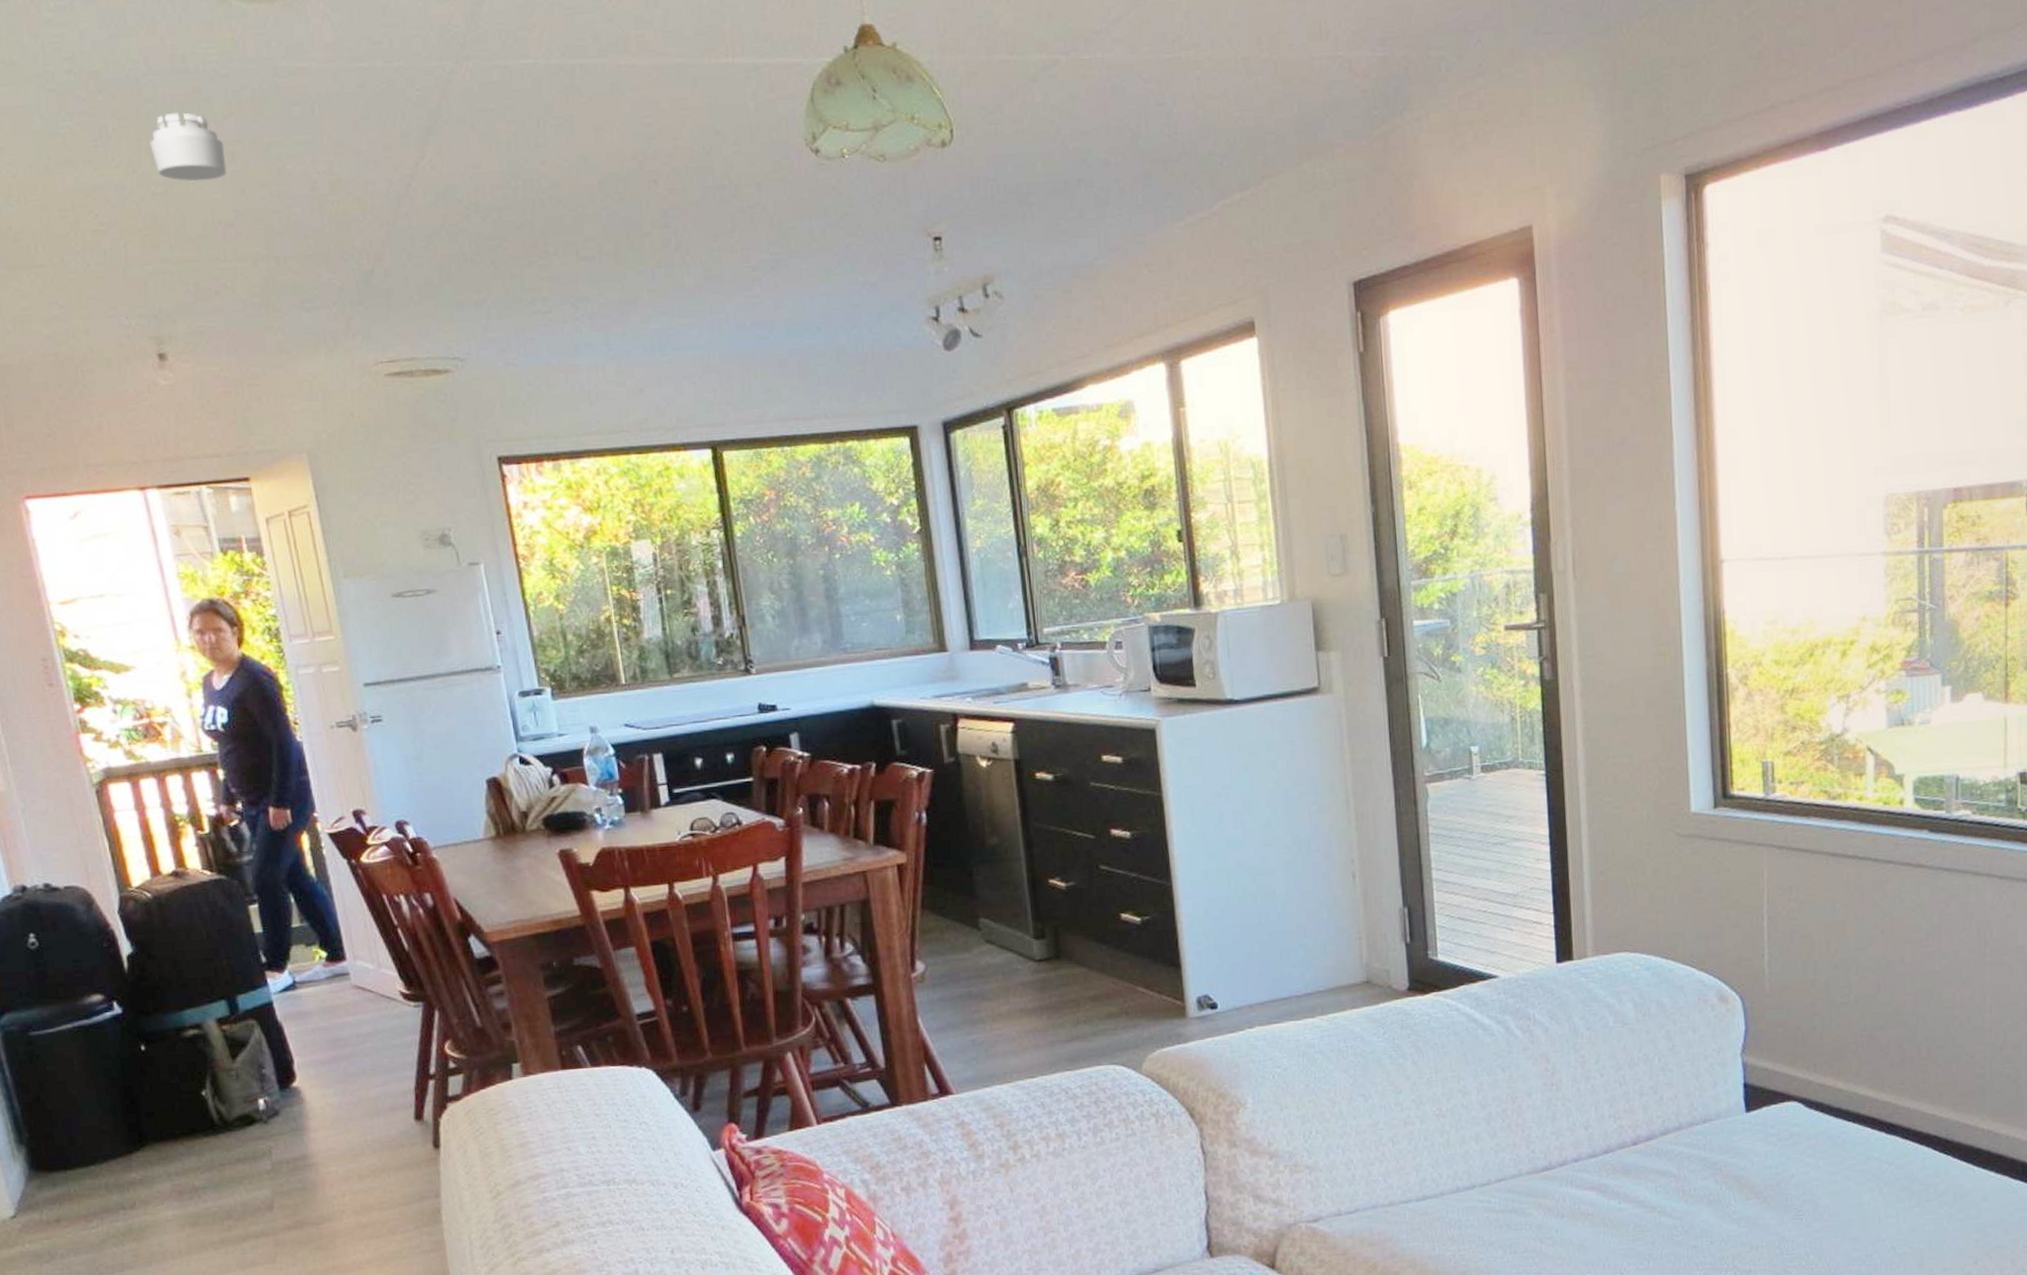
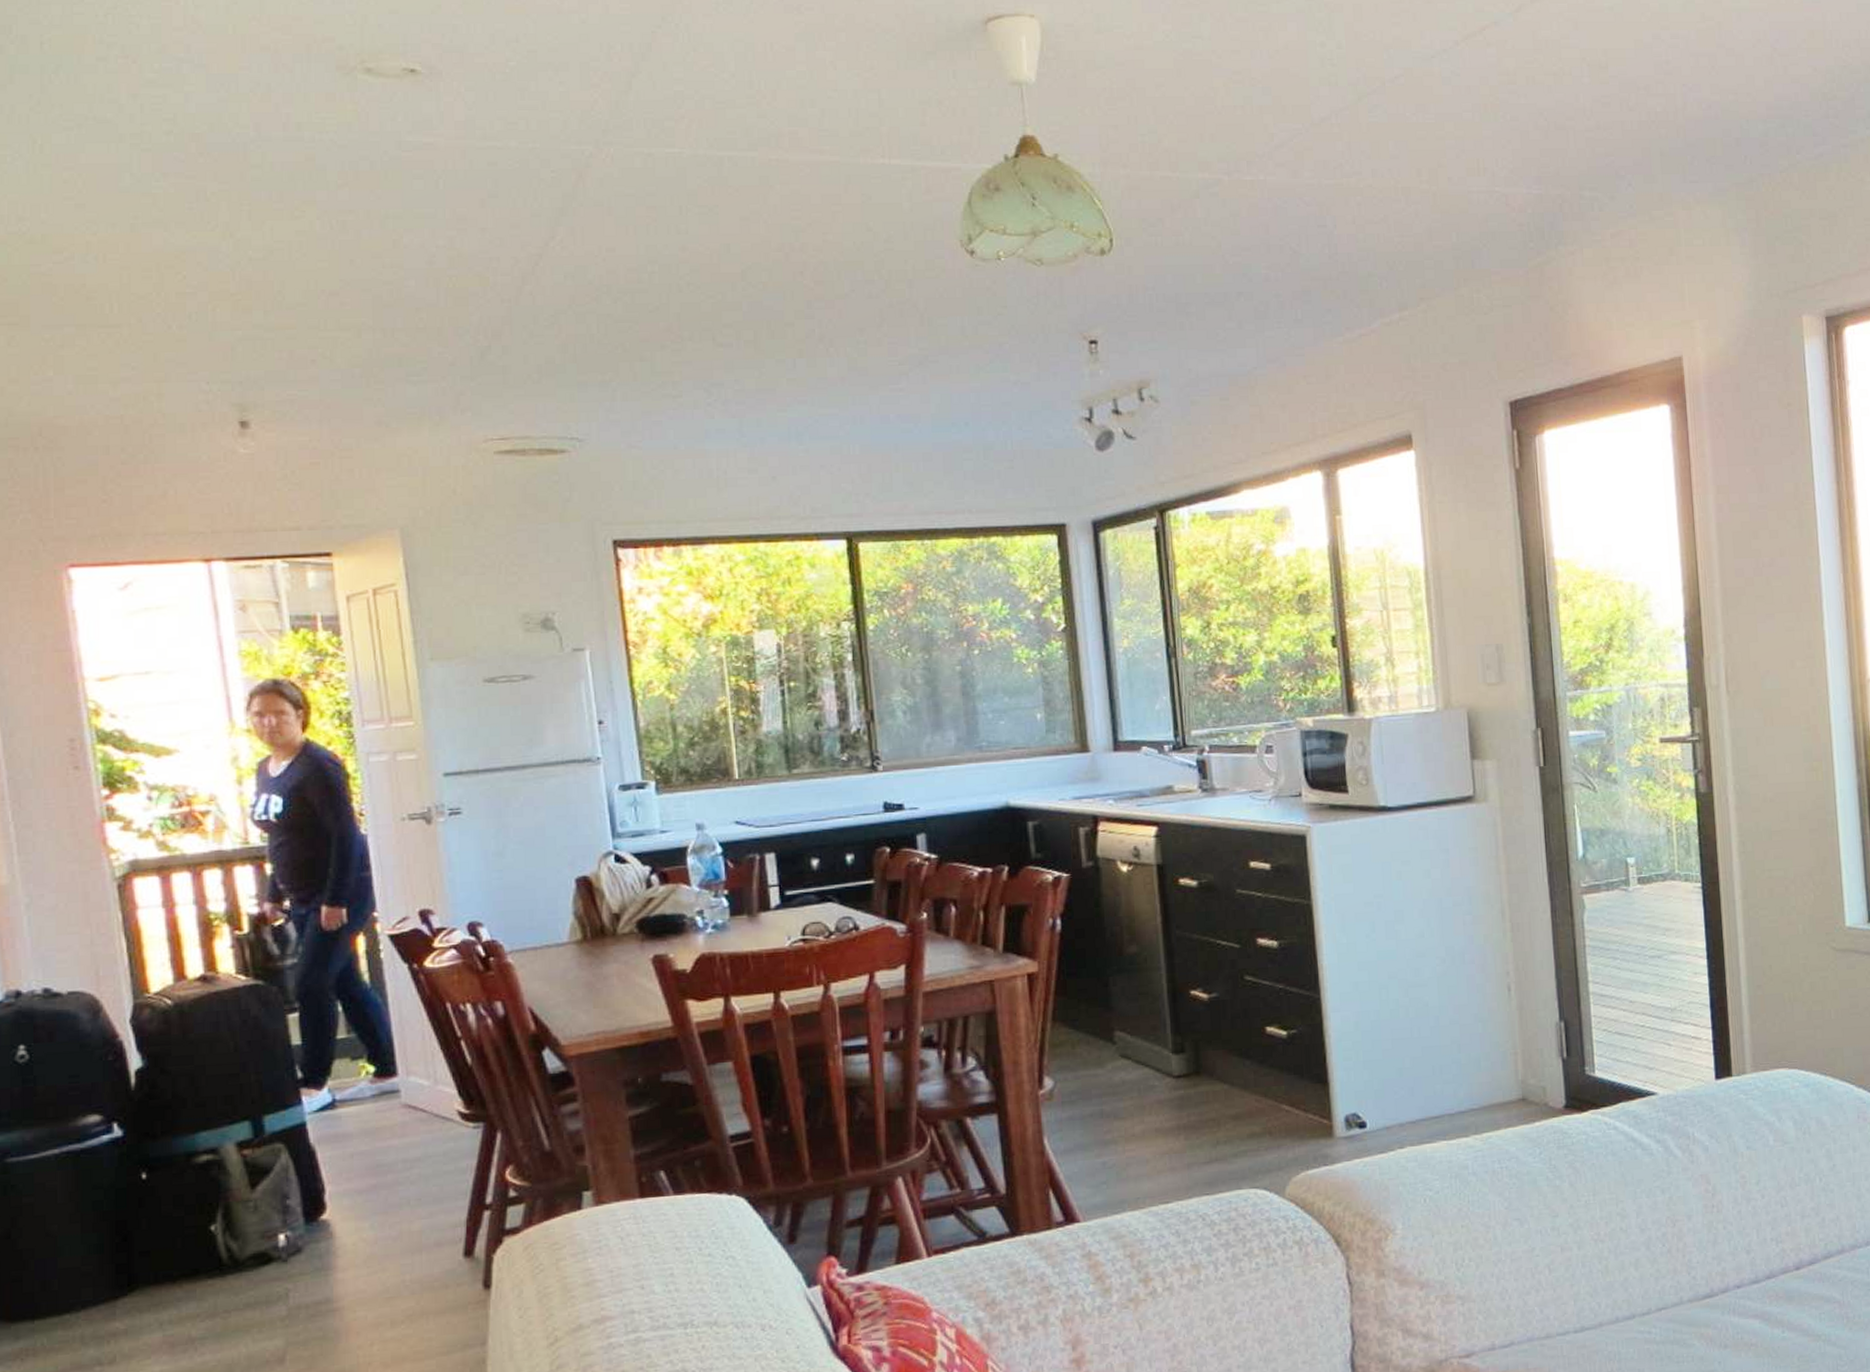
smoke detector: present [149,113,227,181] -> none [251,180,336,249]

